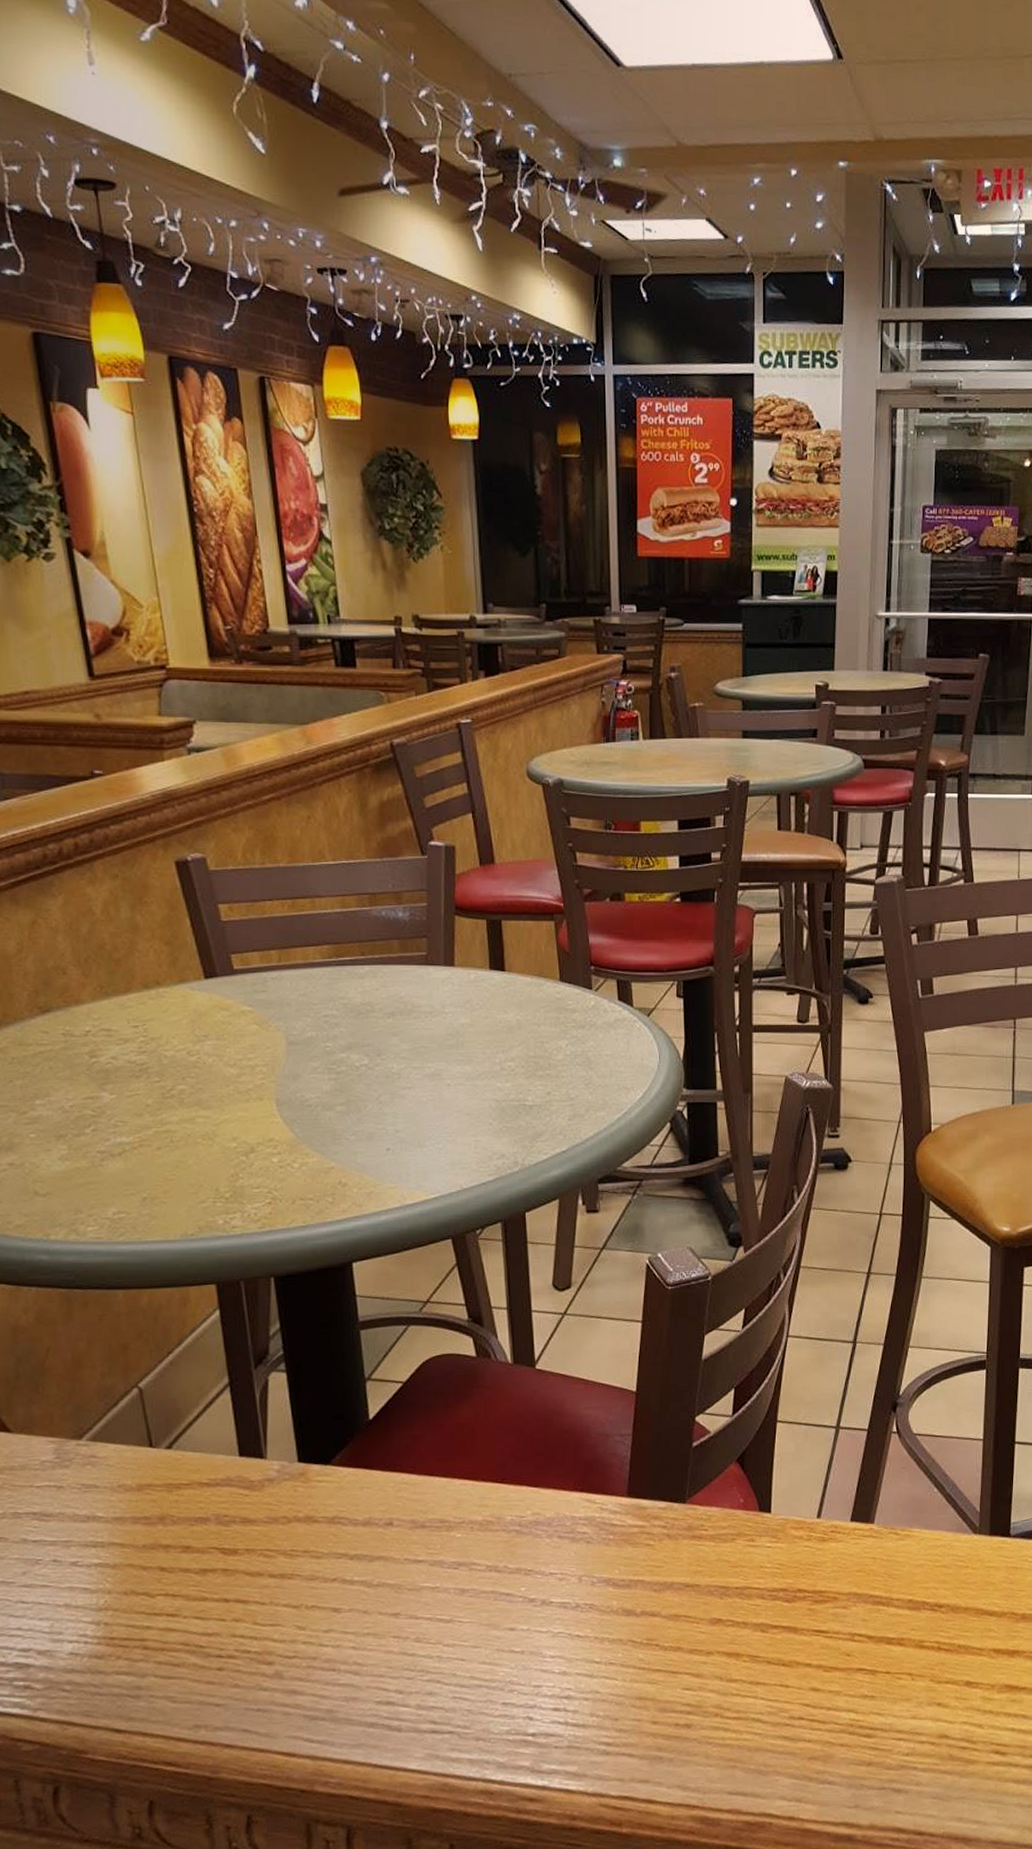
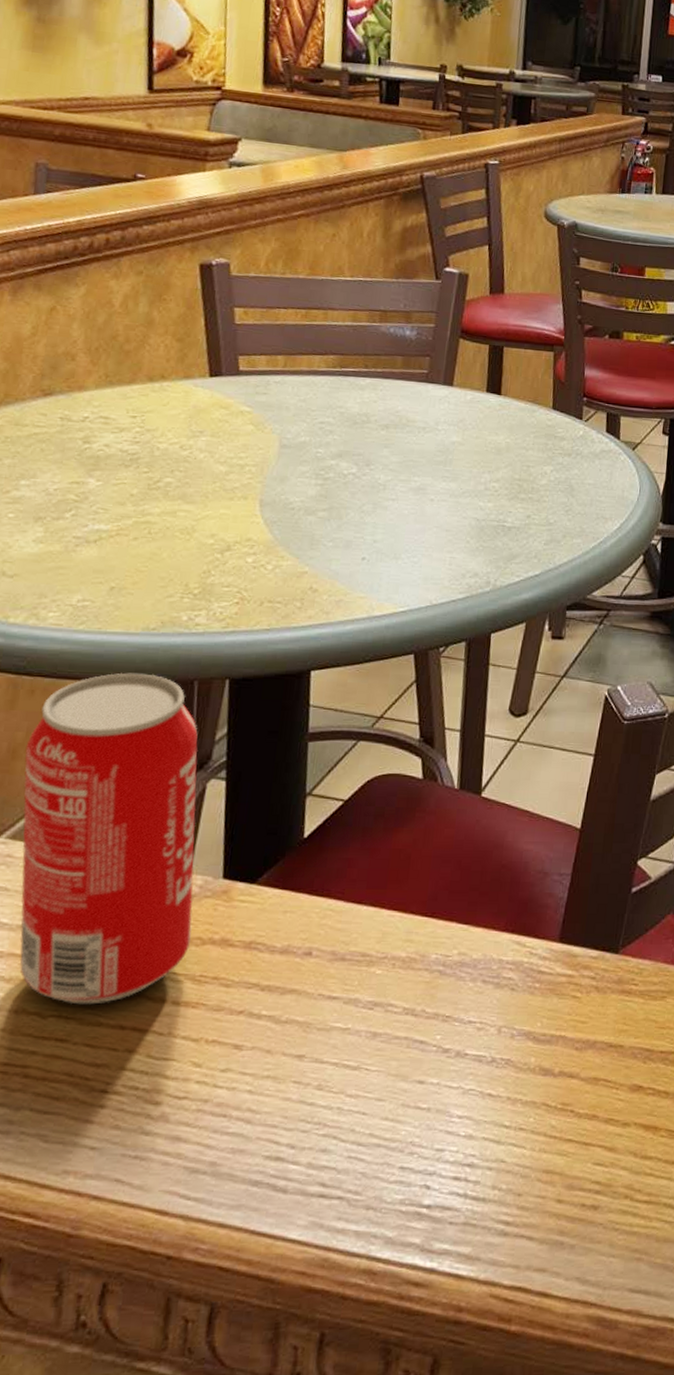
beverage can: none [89,1278,278,1583] -> present [20,672,198,1005]

